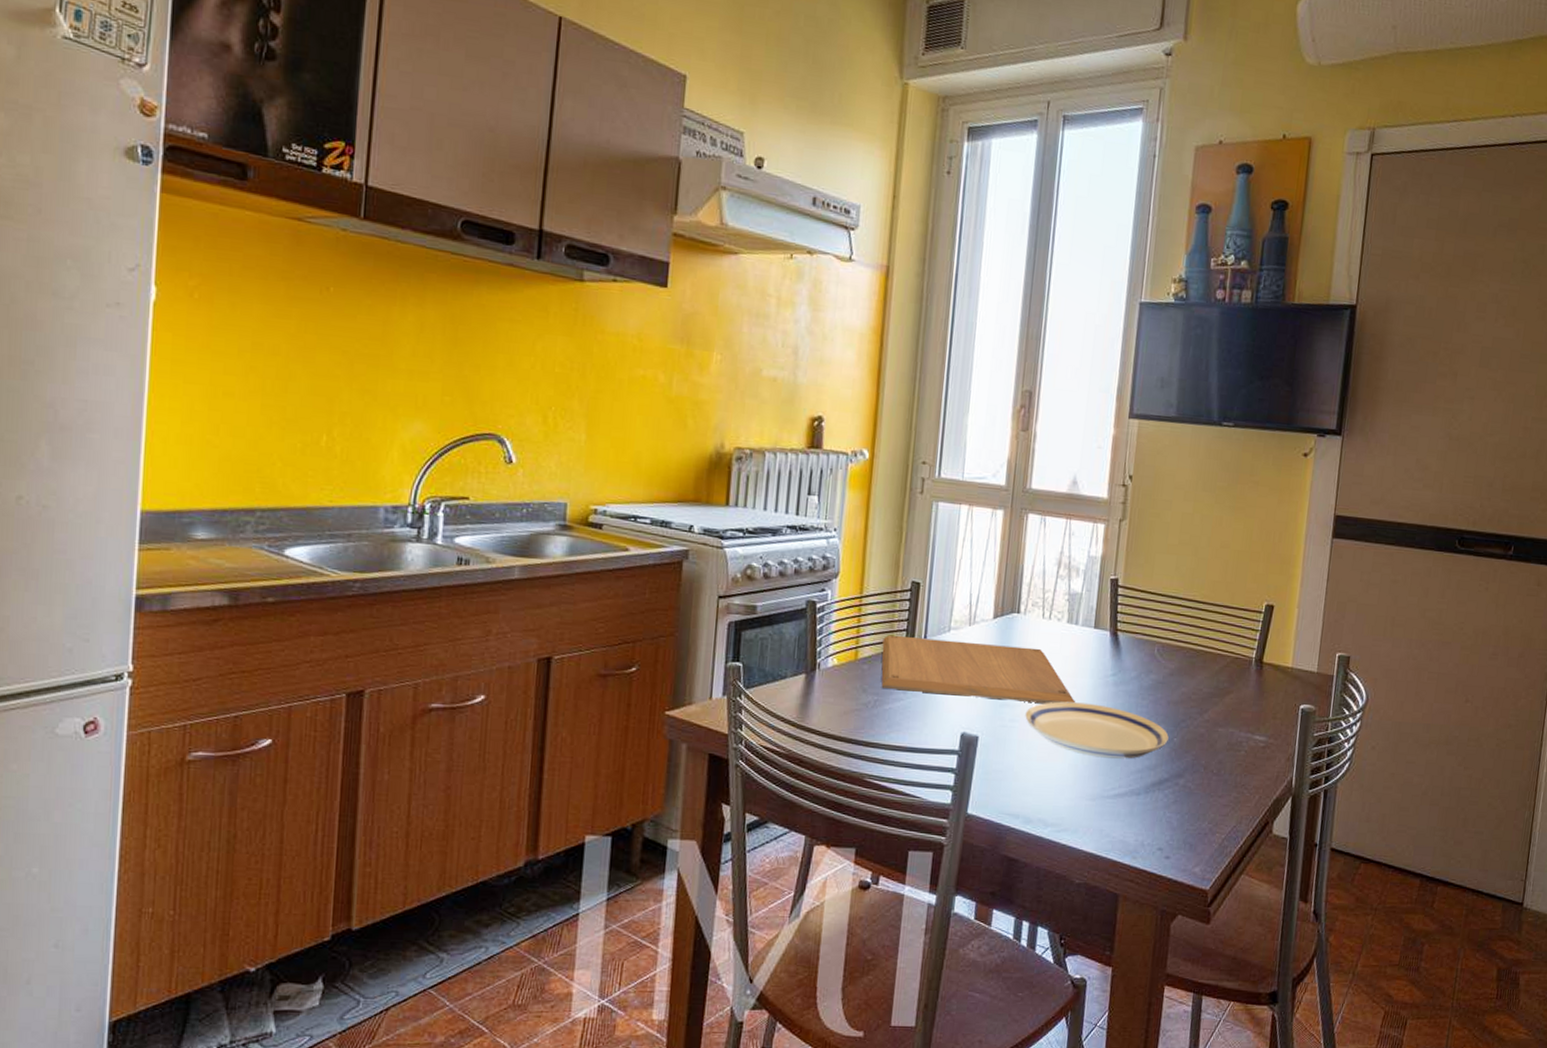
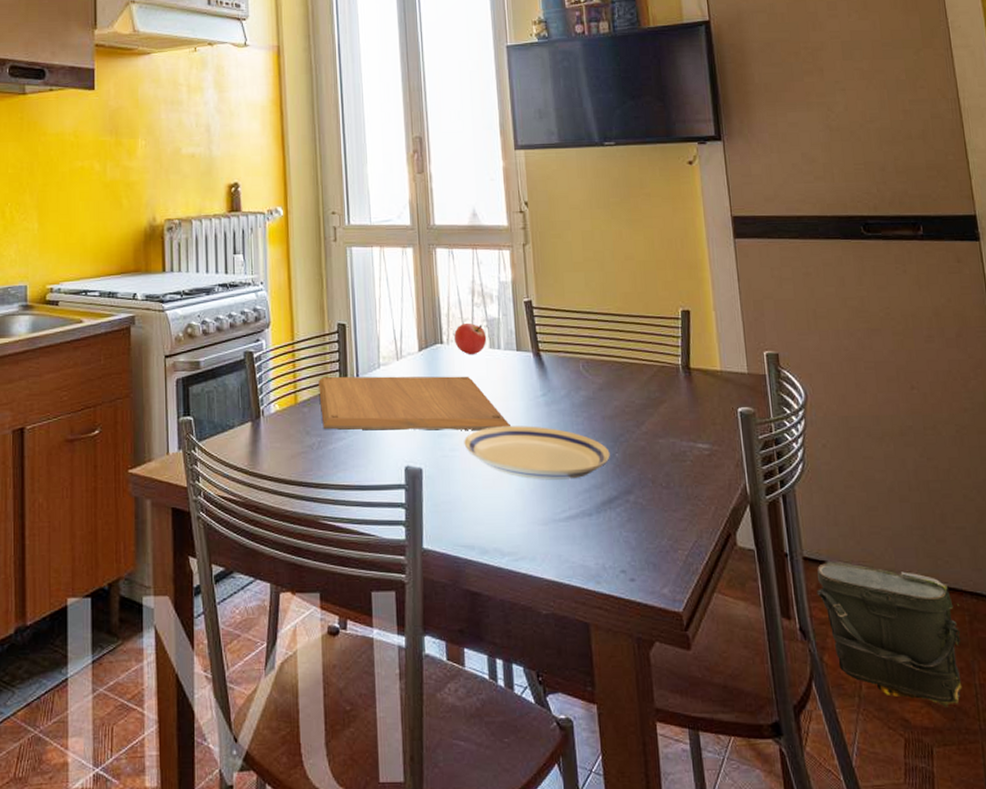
fruit: none [1032,595,1066,629] -> present [454,323,487,355]
bag: none [1336,854,1461,987] -> present [816,562,963,707]

